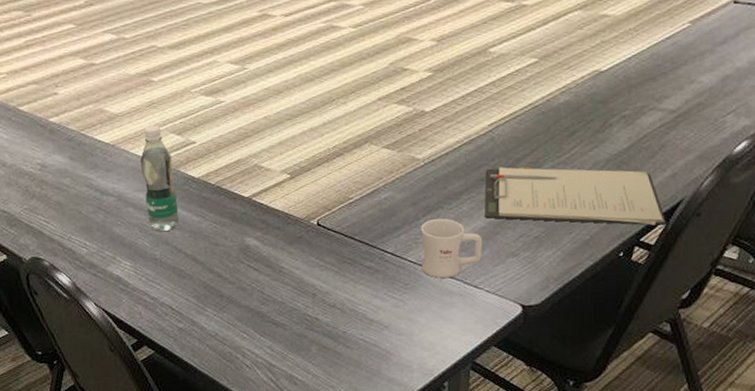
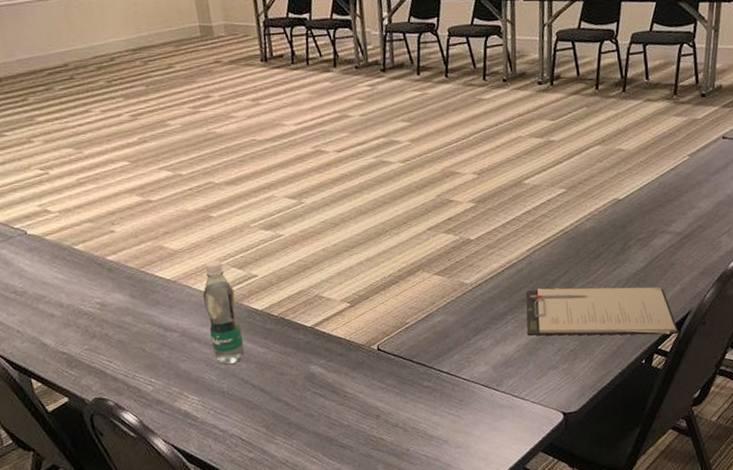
mug: present [420,218,483,279] -> none [471,337,527,393]

